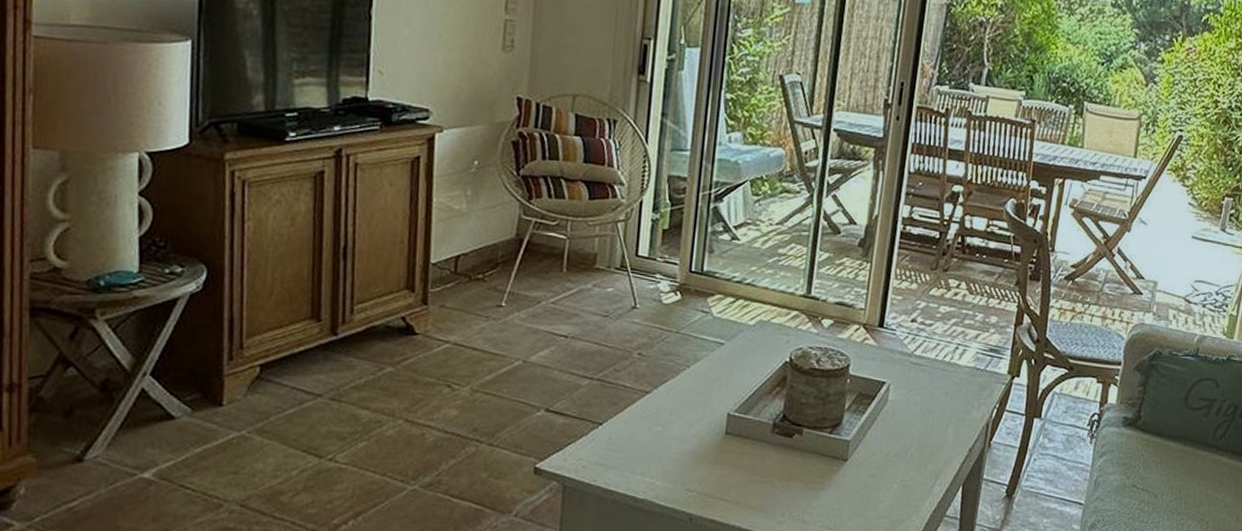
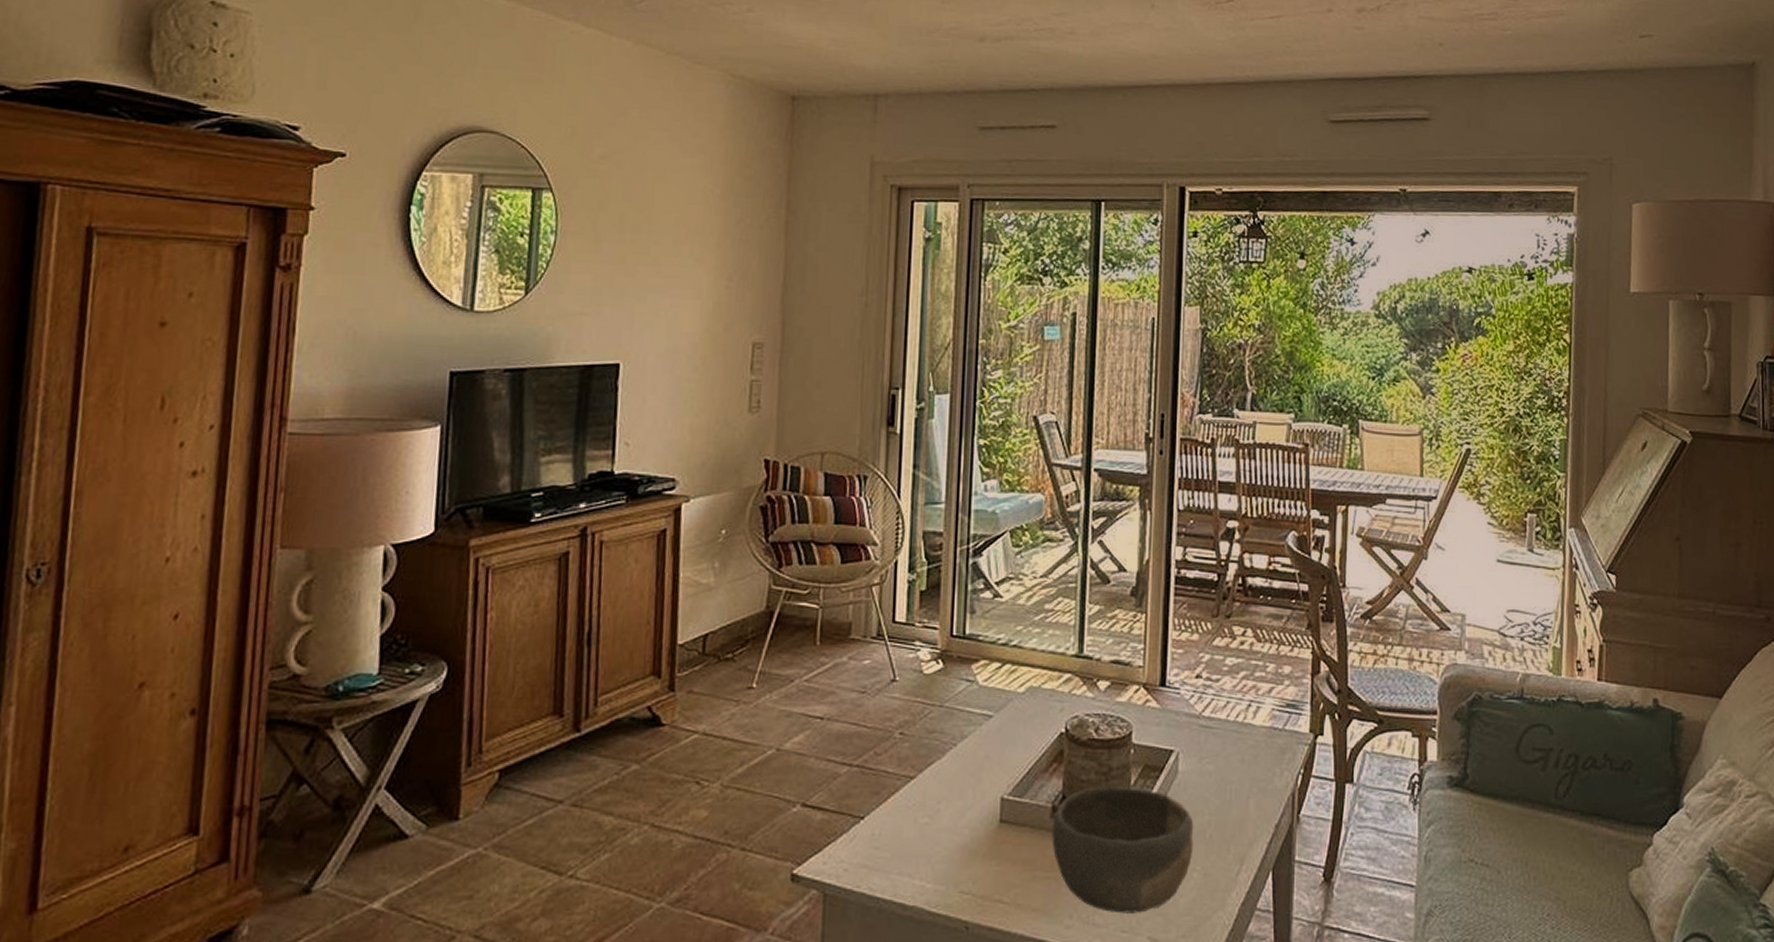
bowl: none [771,409,898,514] -> present [1052,786,1194,914]

